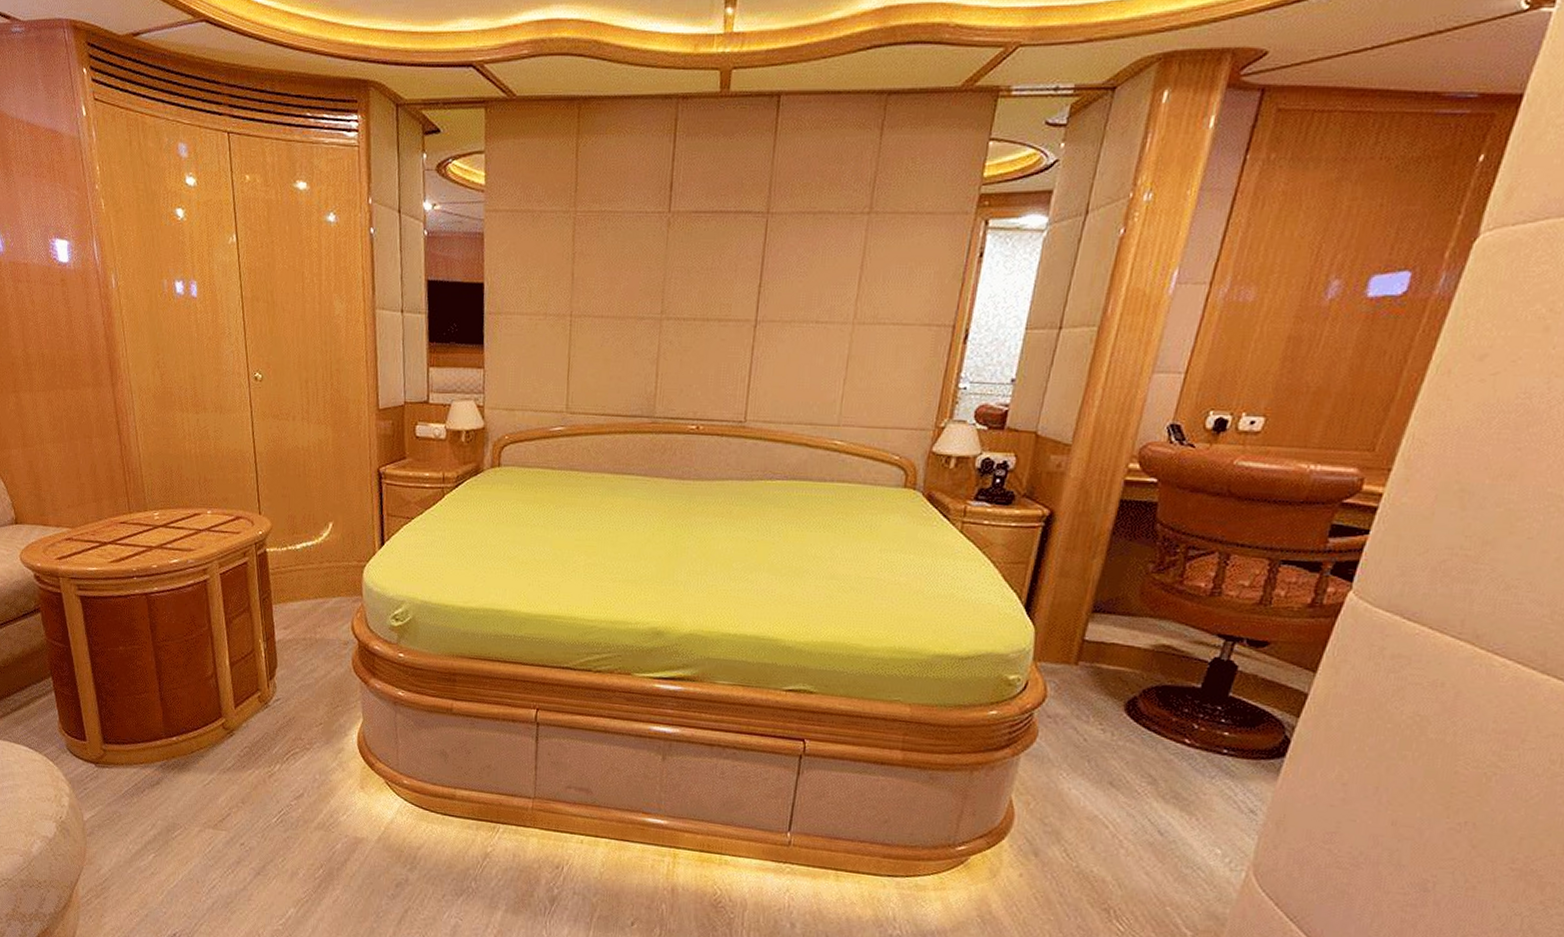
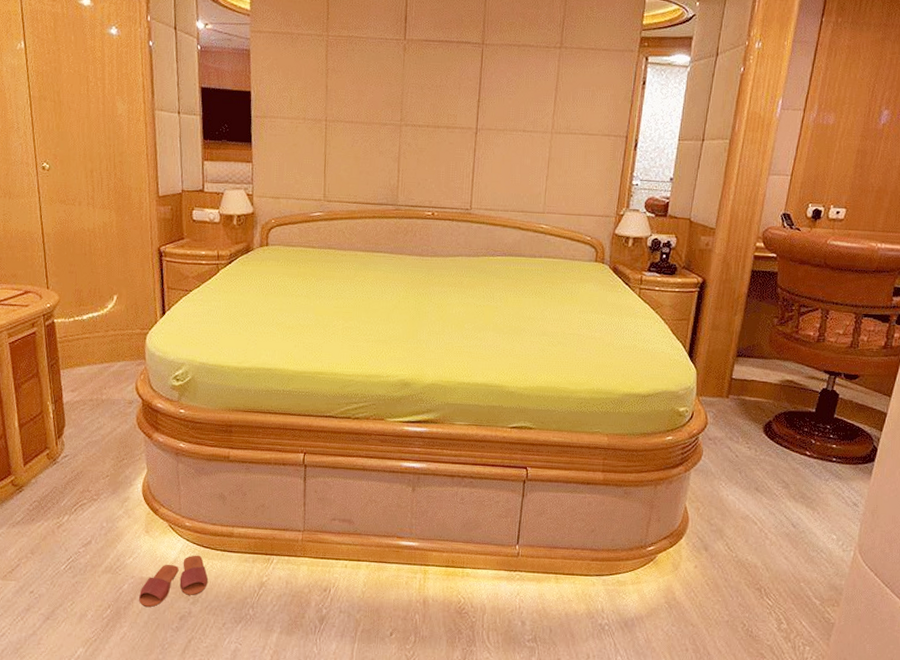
slippers: none [353,816,427,871] -> present [139,555,208,607]

